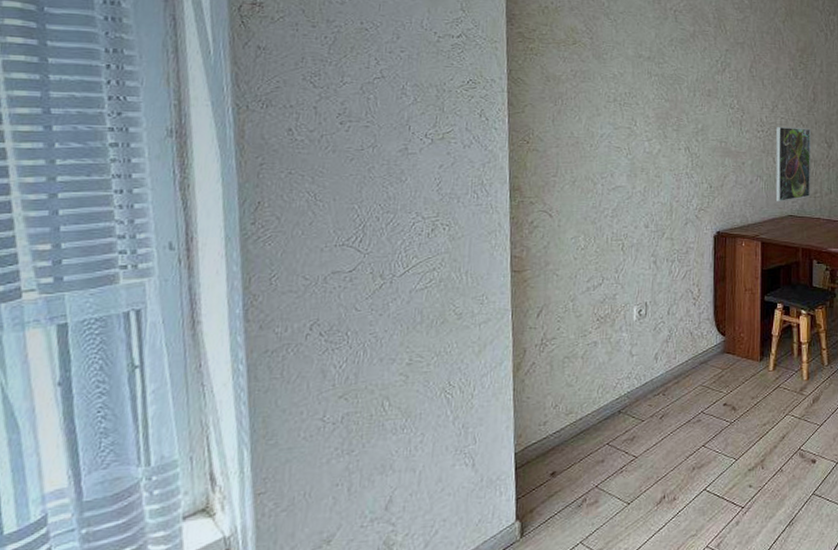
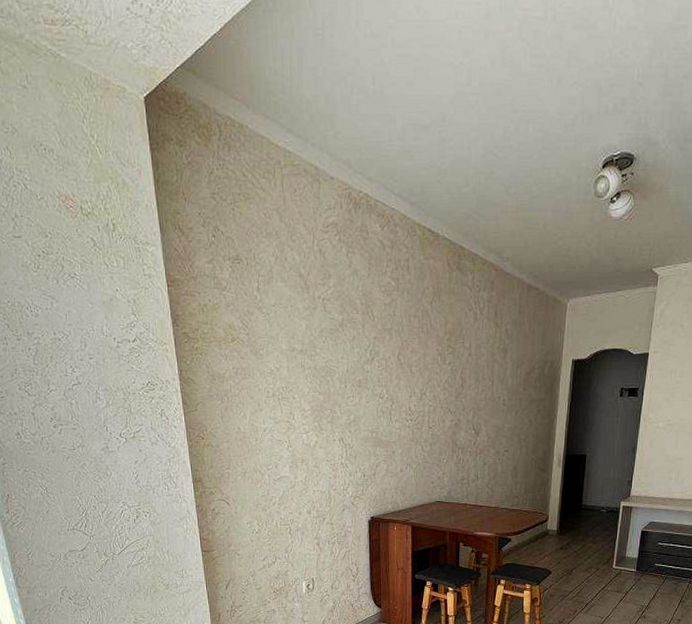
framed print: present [775,126,811,202] -> none [424,414,458,489]

